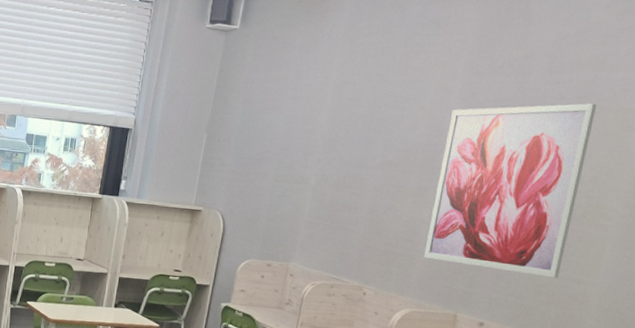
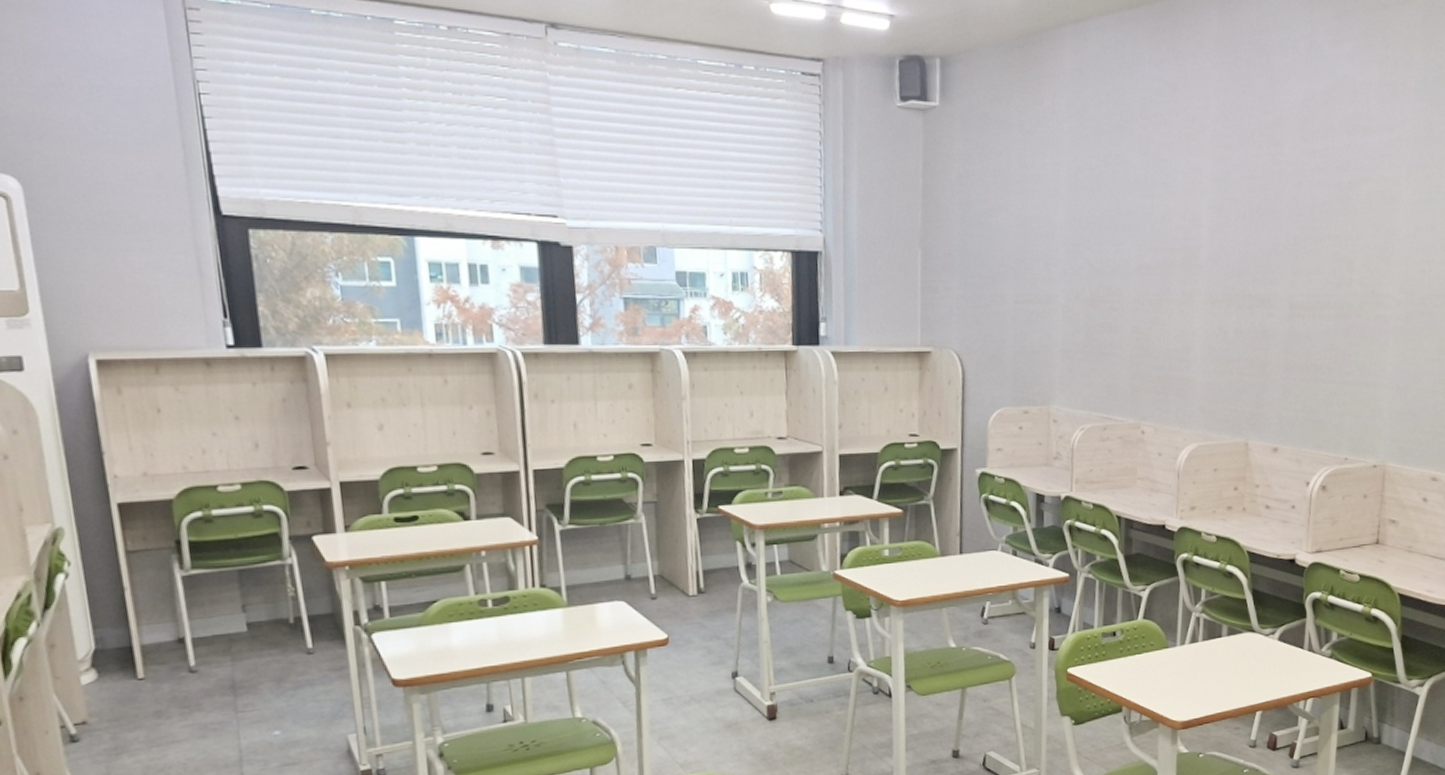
wall art: present [423,103,597,279] -> none [1201,174,1356,384]

